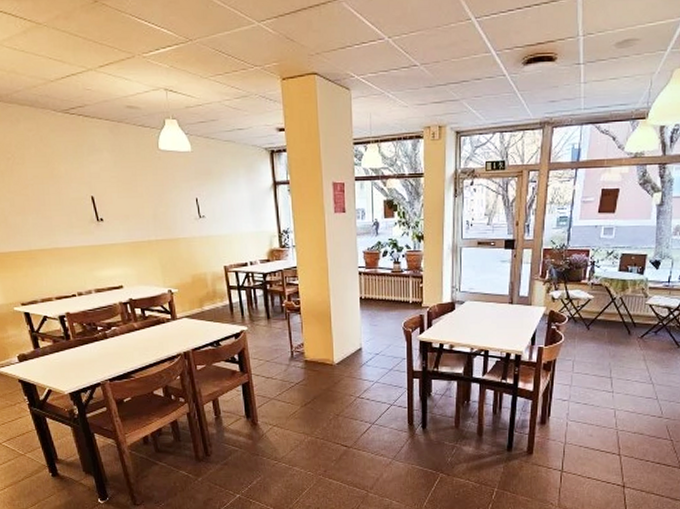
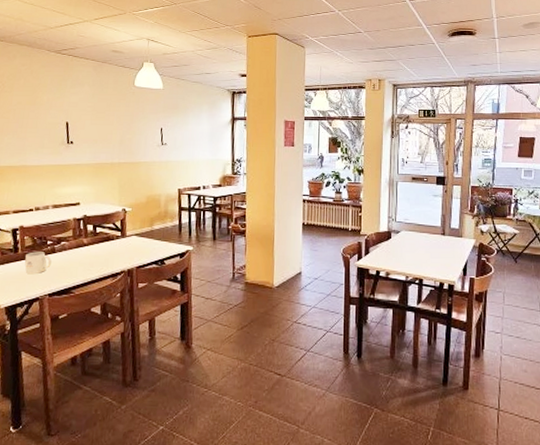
mug: none [78,338,106,361] -> present [24,252,52,275]

